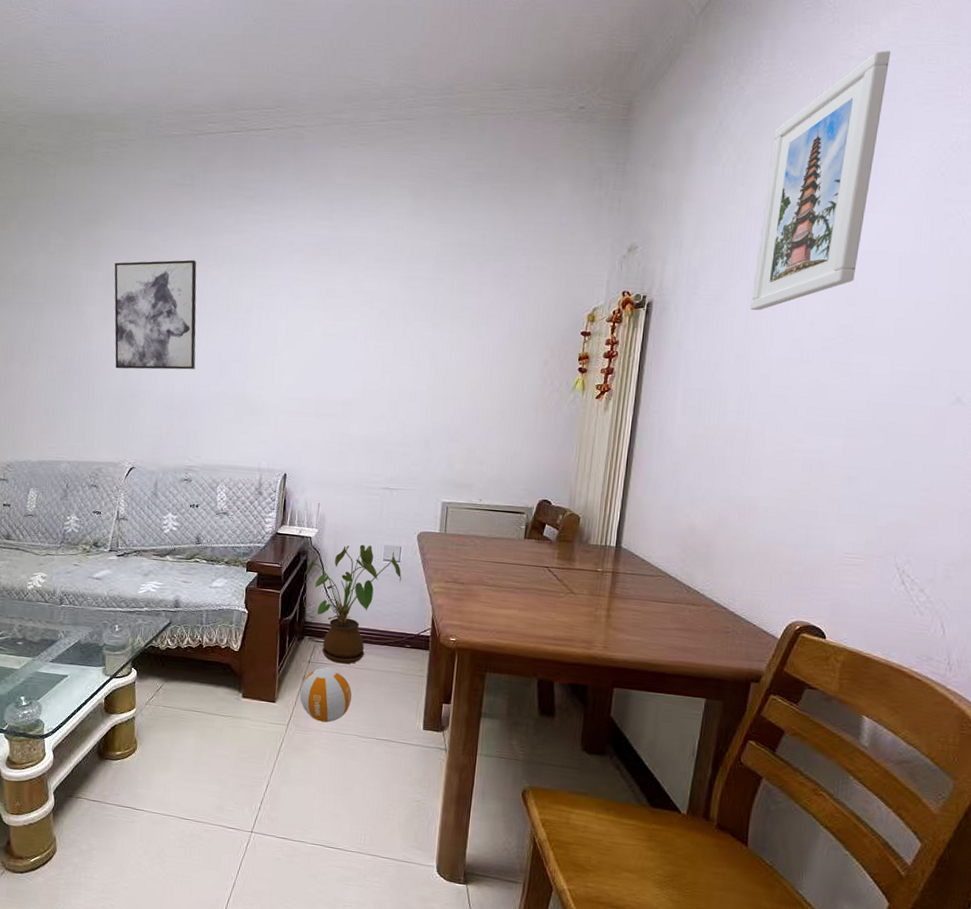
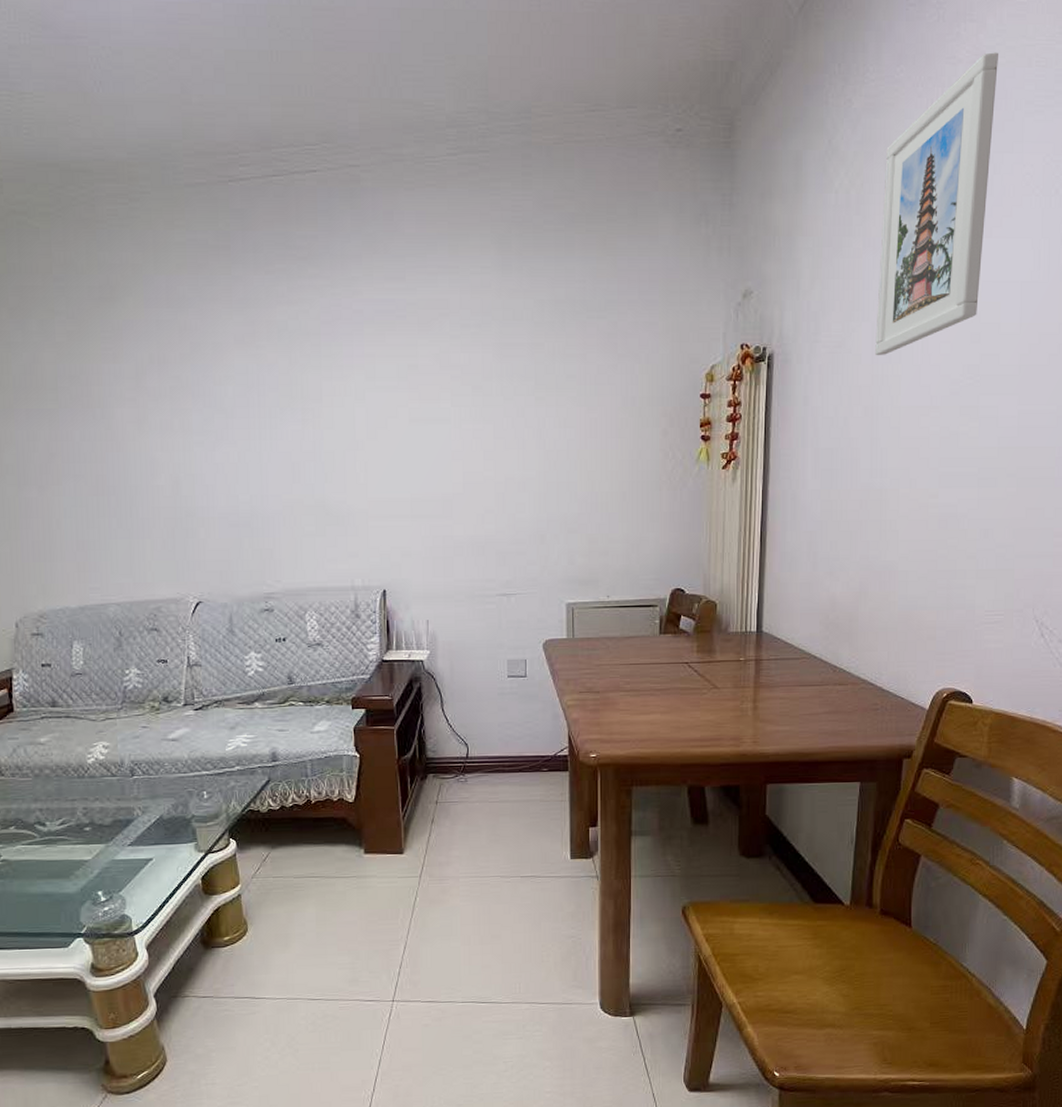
wall art: present [114,260,197,370] -> none [143,341,261,483]
volleyball: present [300,667,352,723] -> none [430,806,489,867]
house plant: present [306,544,402,664] -> none [421,662,531,800]

